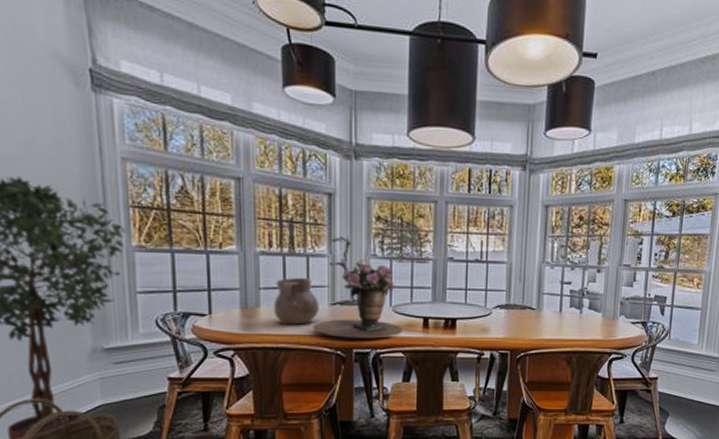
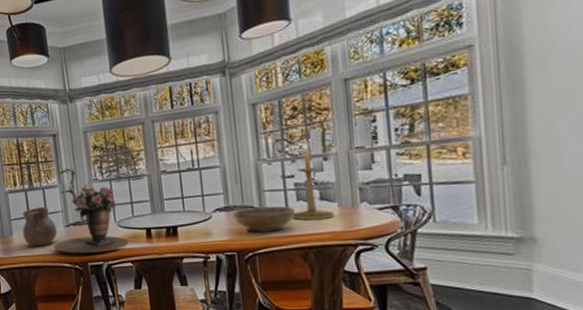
bowl: none [511,308,567,334] -> present [232,206,295,232]
candlestick: none [564,252,598,327] -> present [292,142,334,221]

